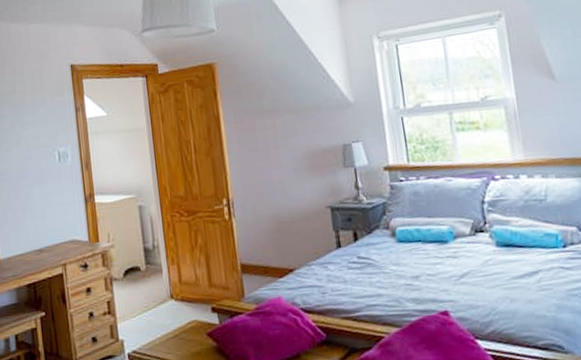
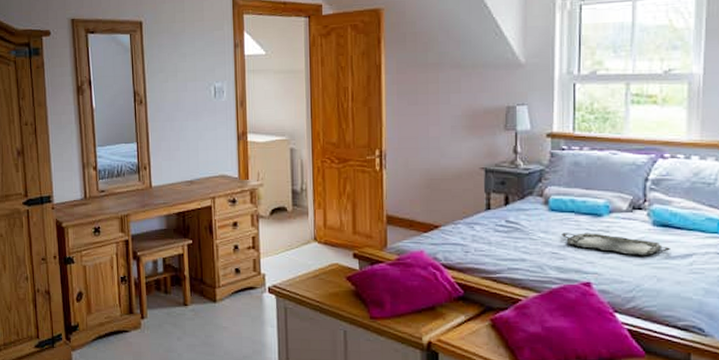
serving tray: none [412,259,517,279] -> present [562,232,670,256]

